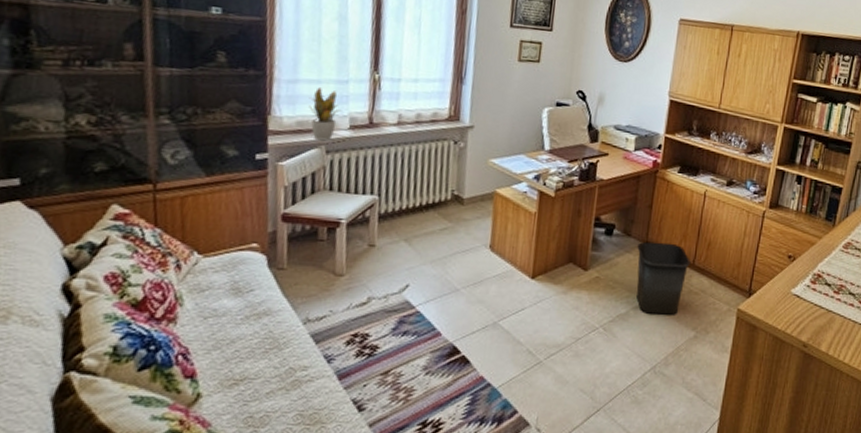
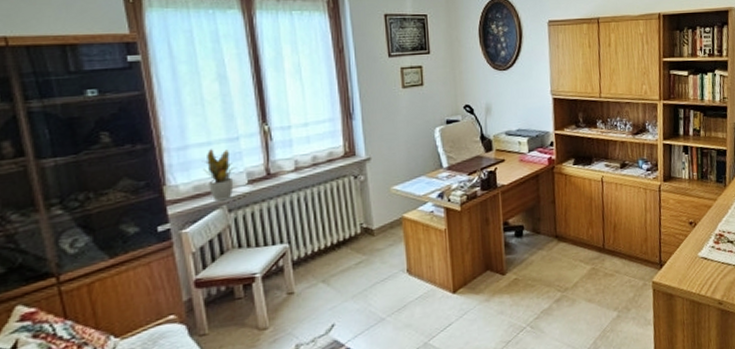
waste bin: present [636,241,690,316] -> none [548,232,601,305]

